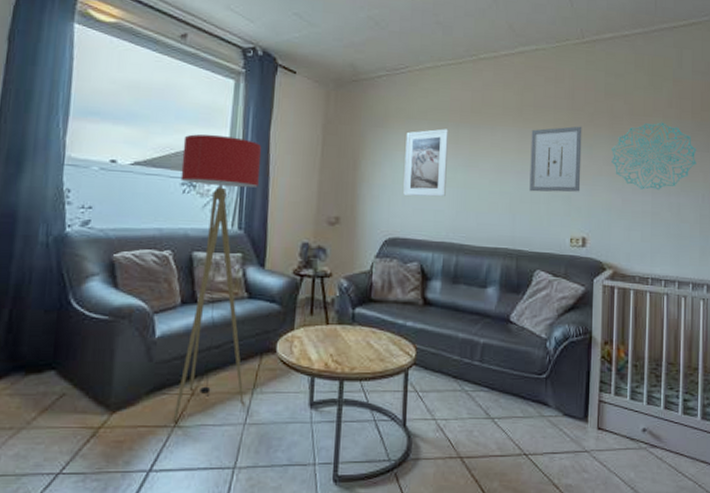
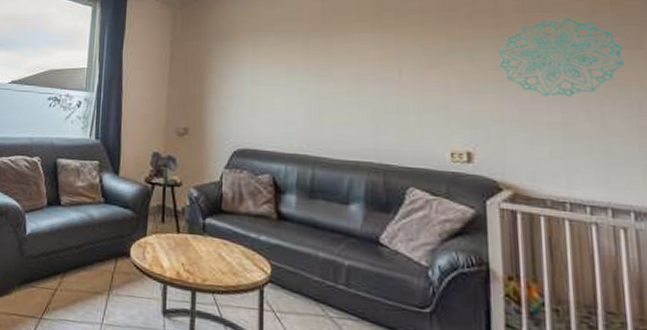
floor lamp: present [173,134,262,421] -> none [40,55,116,313]
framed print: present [403,128,448,197] -> none [252,39,297,108]
wall art: present [529,126,582,192] -> none [393,28,460,101]

